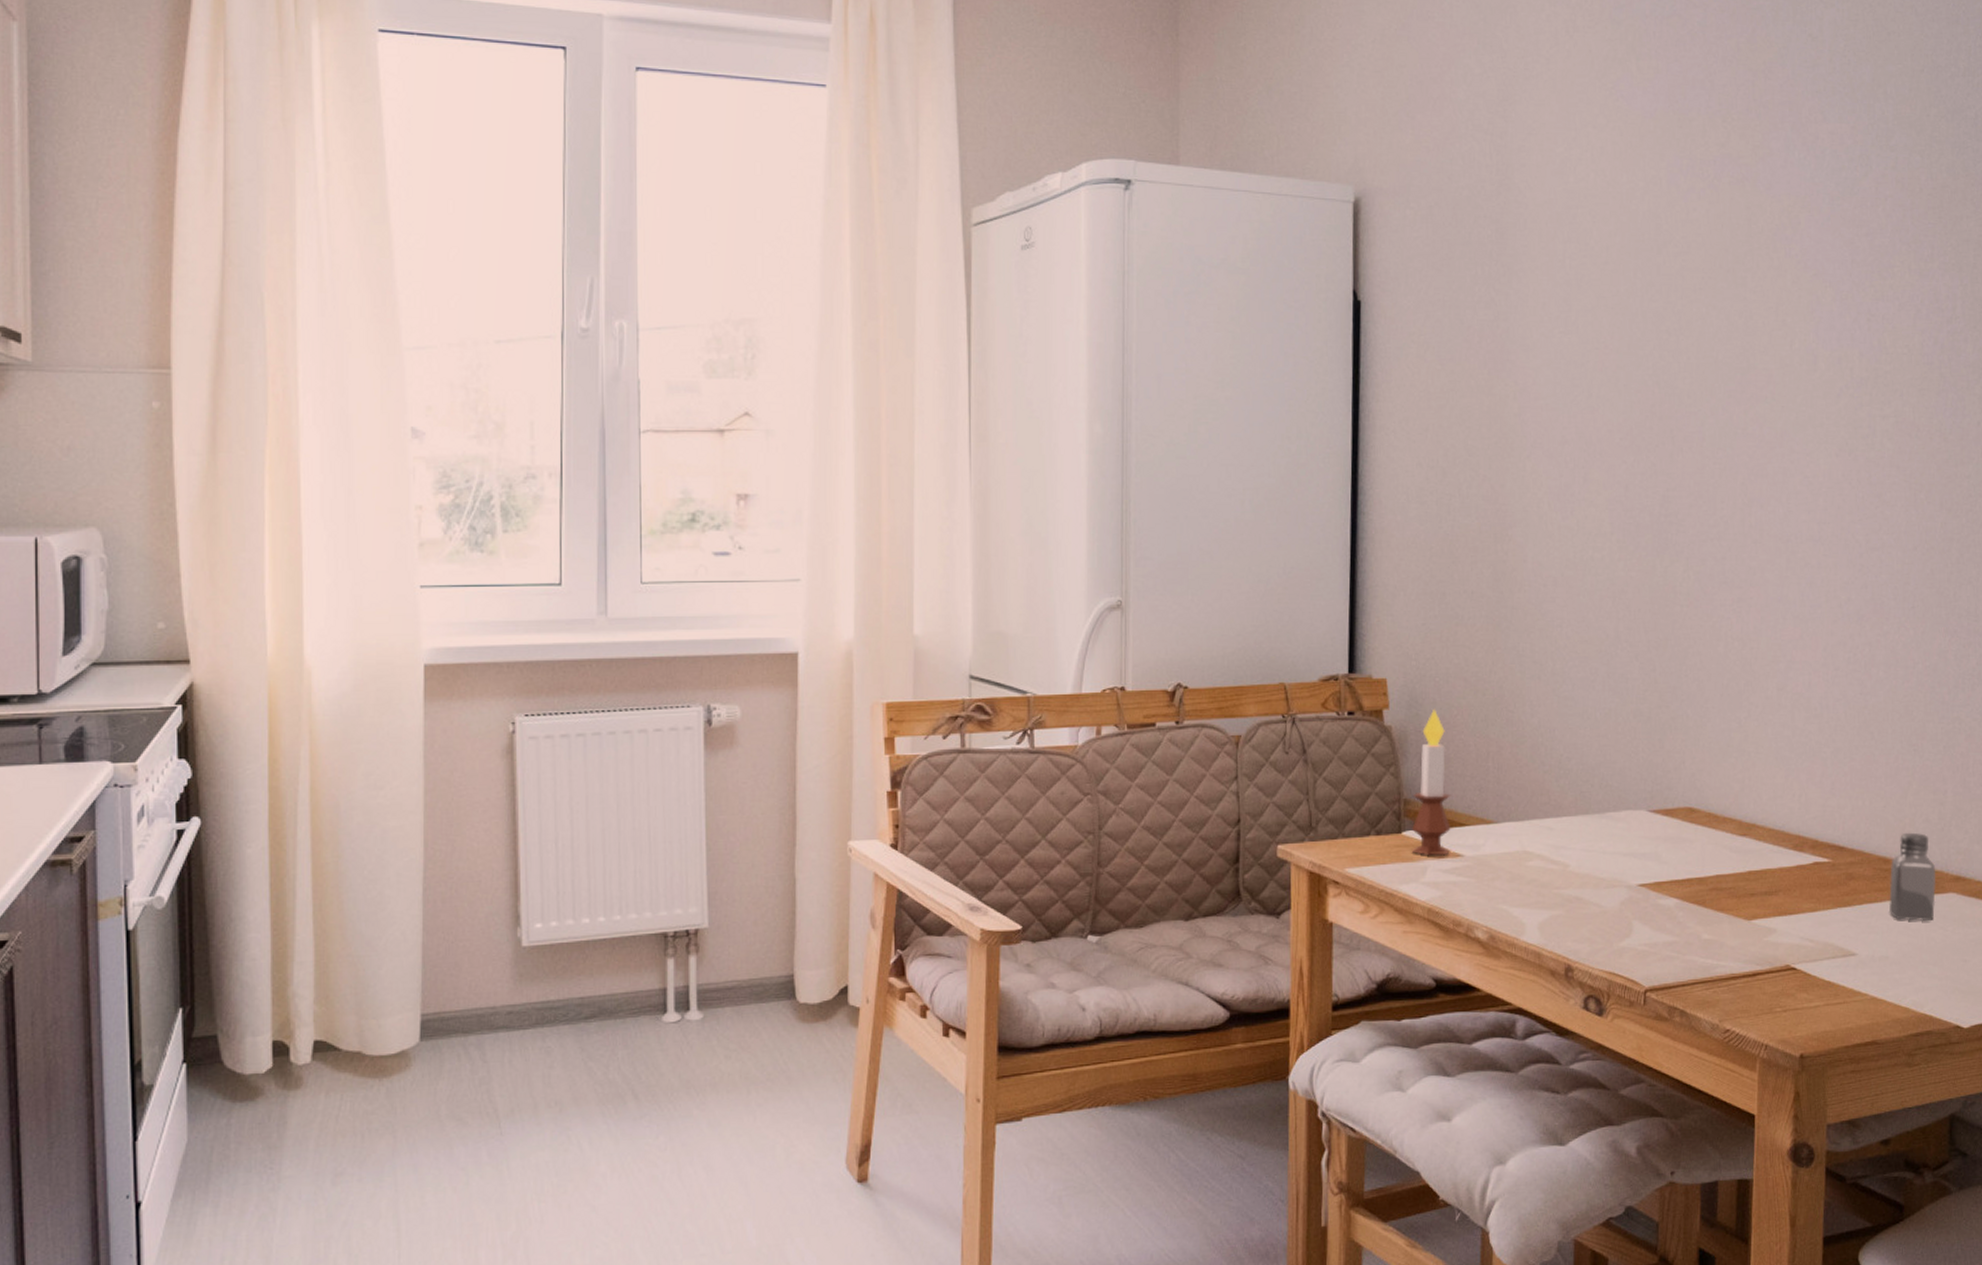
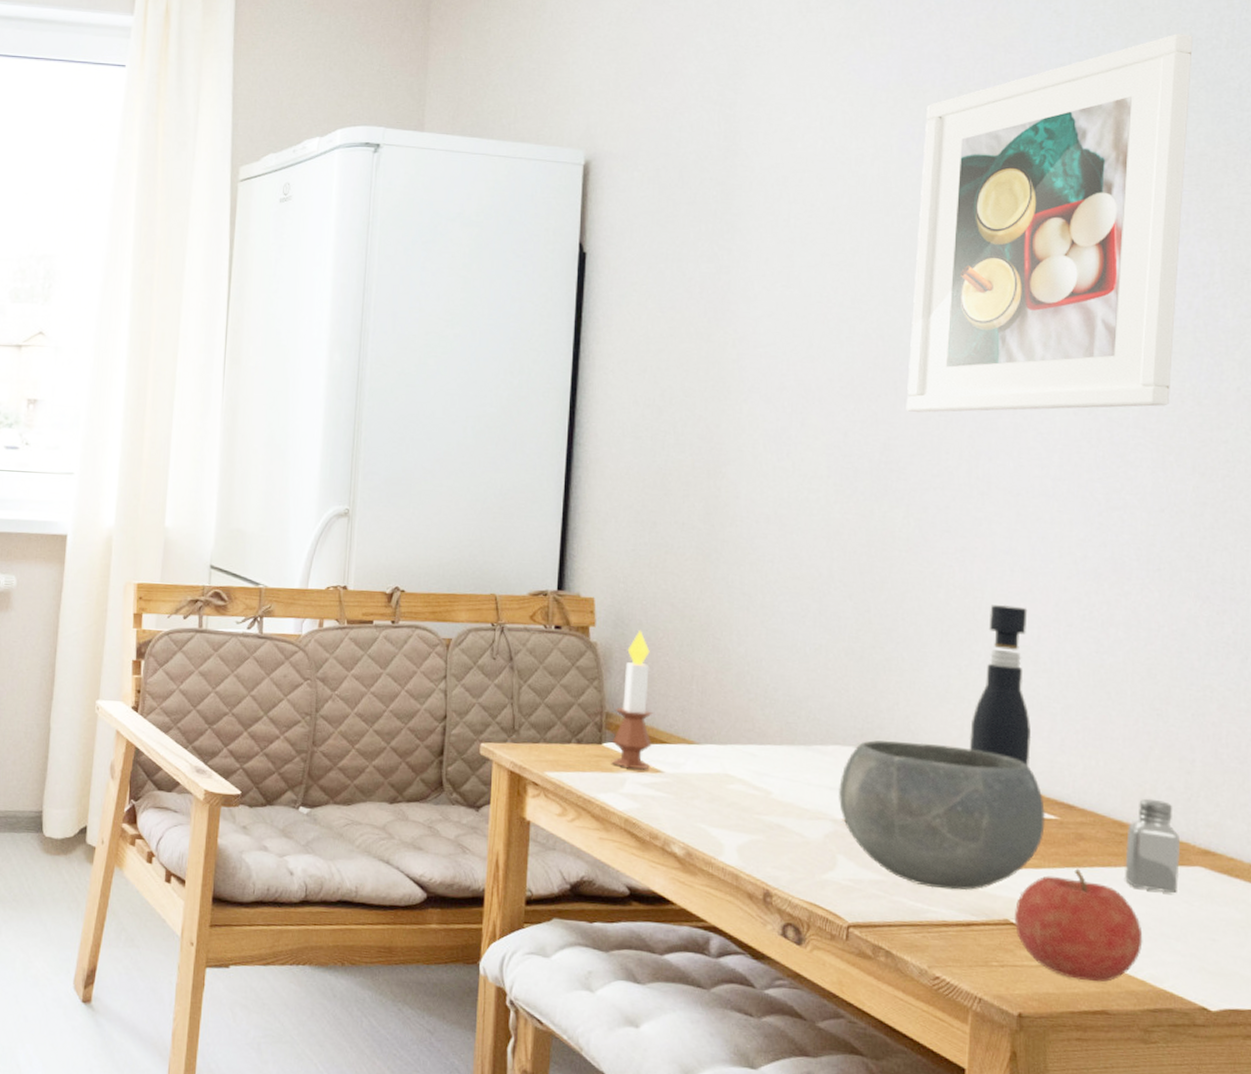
bowl: none [1632,799,1820,943] -> present [839,740,1046,891]
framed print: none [1682,60,1934,462] -> present [906,34,1193,413]
pepper grinder: none [1751,653,1806,813] -> present [970,604,1032,766]
fruit: none [1795,907,1906,1015] -> present [1015,868,1143,982]

